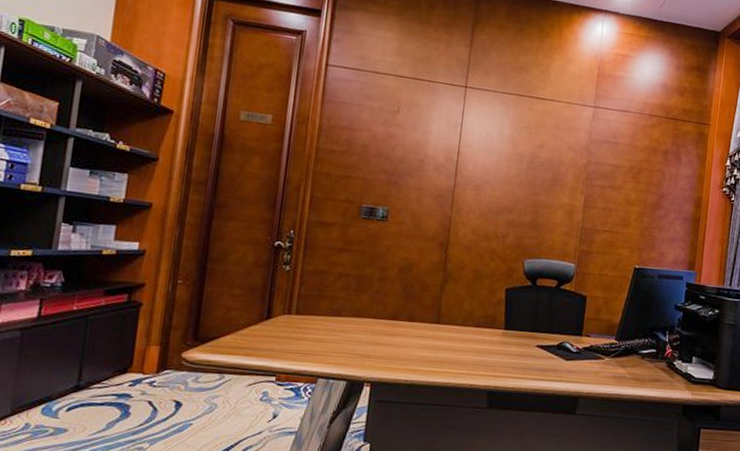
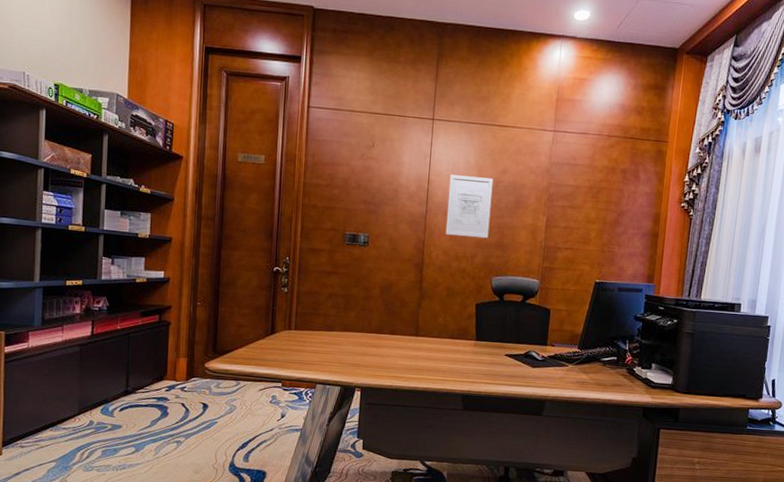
wall art: none [474,147,529,218] -> present [445,175,494,239]

